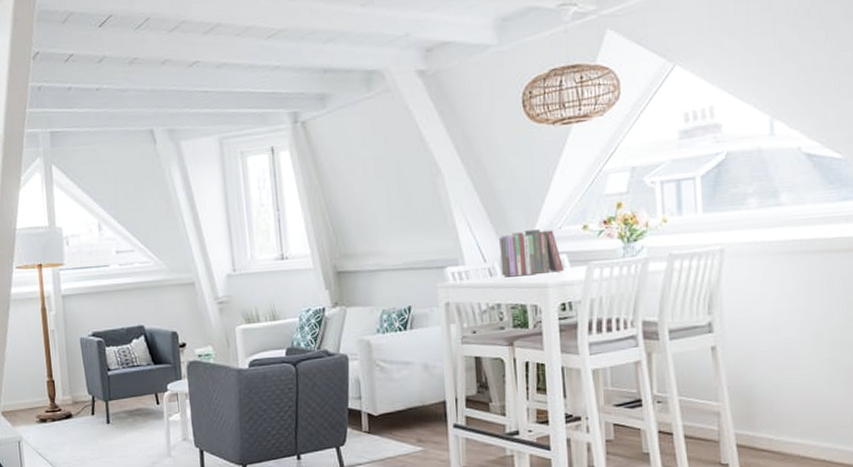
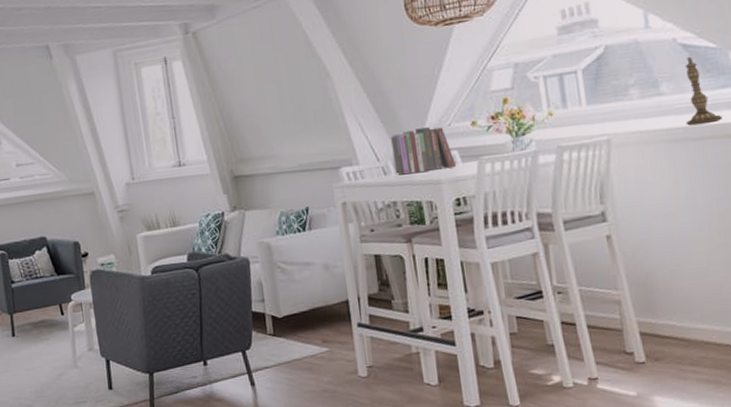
candlestick: none [804,166,841,238] -> present [684,56,723,126]

